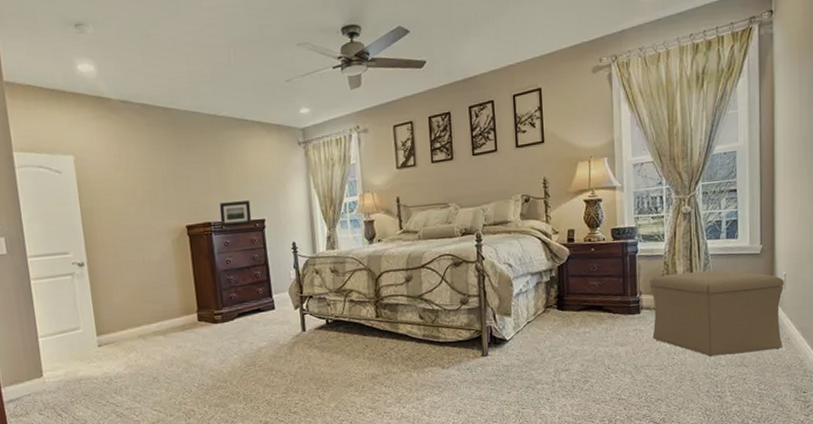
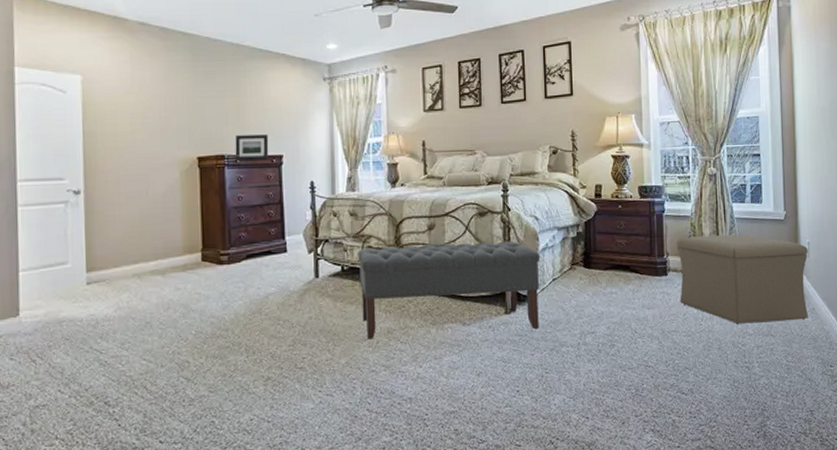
bench: none [340,288,515,385] -> present [357,241,540,339]

